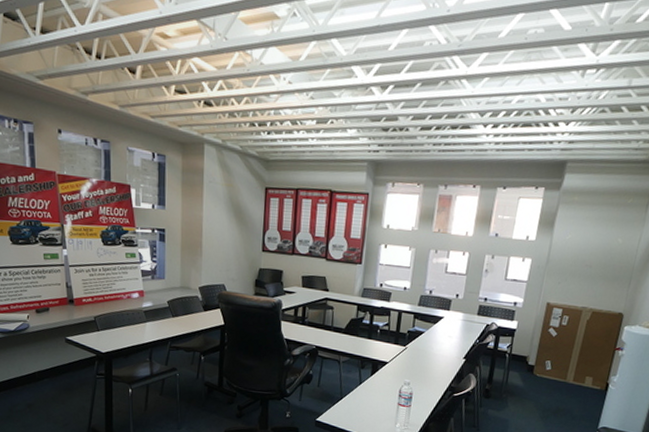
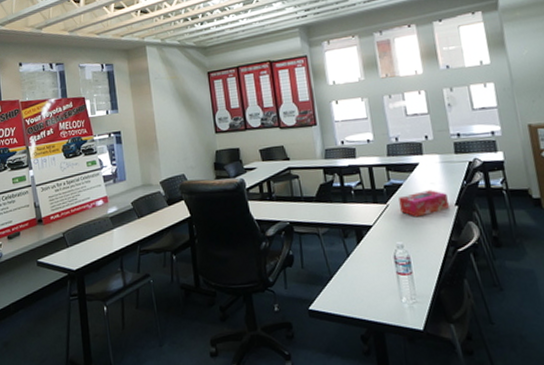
tissue box: none [416,341,459,363] -> present [399,190,449,217]

